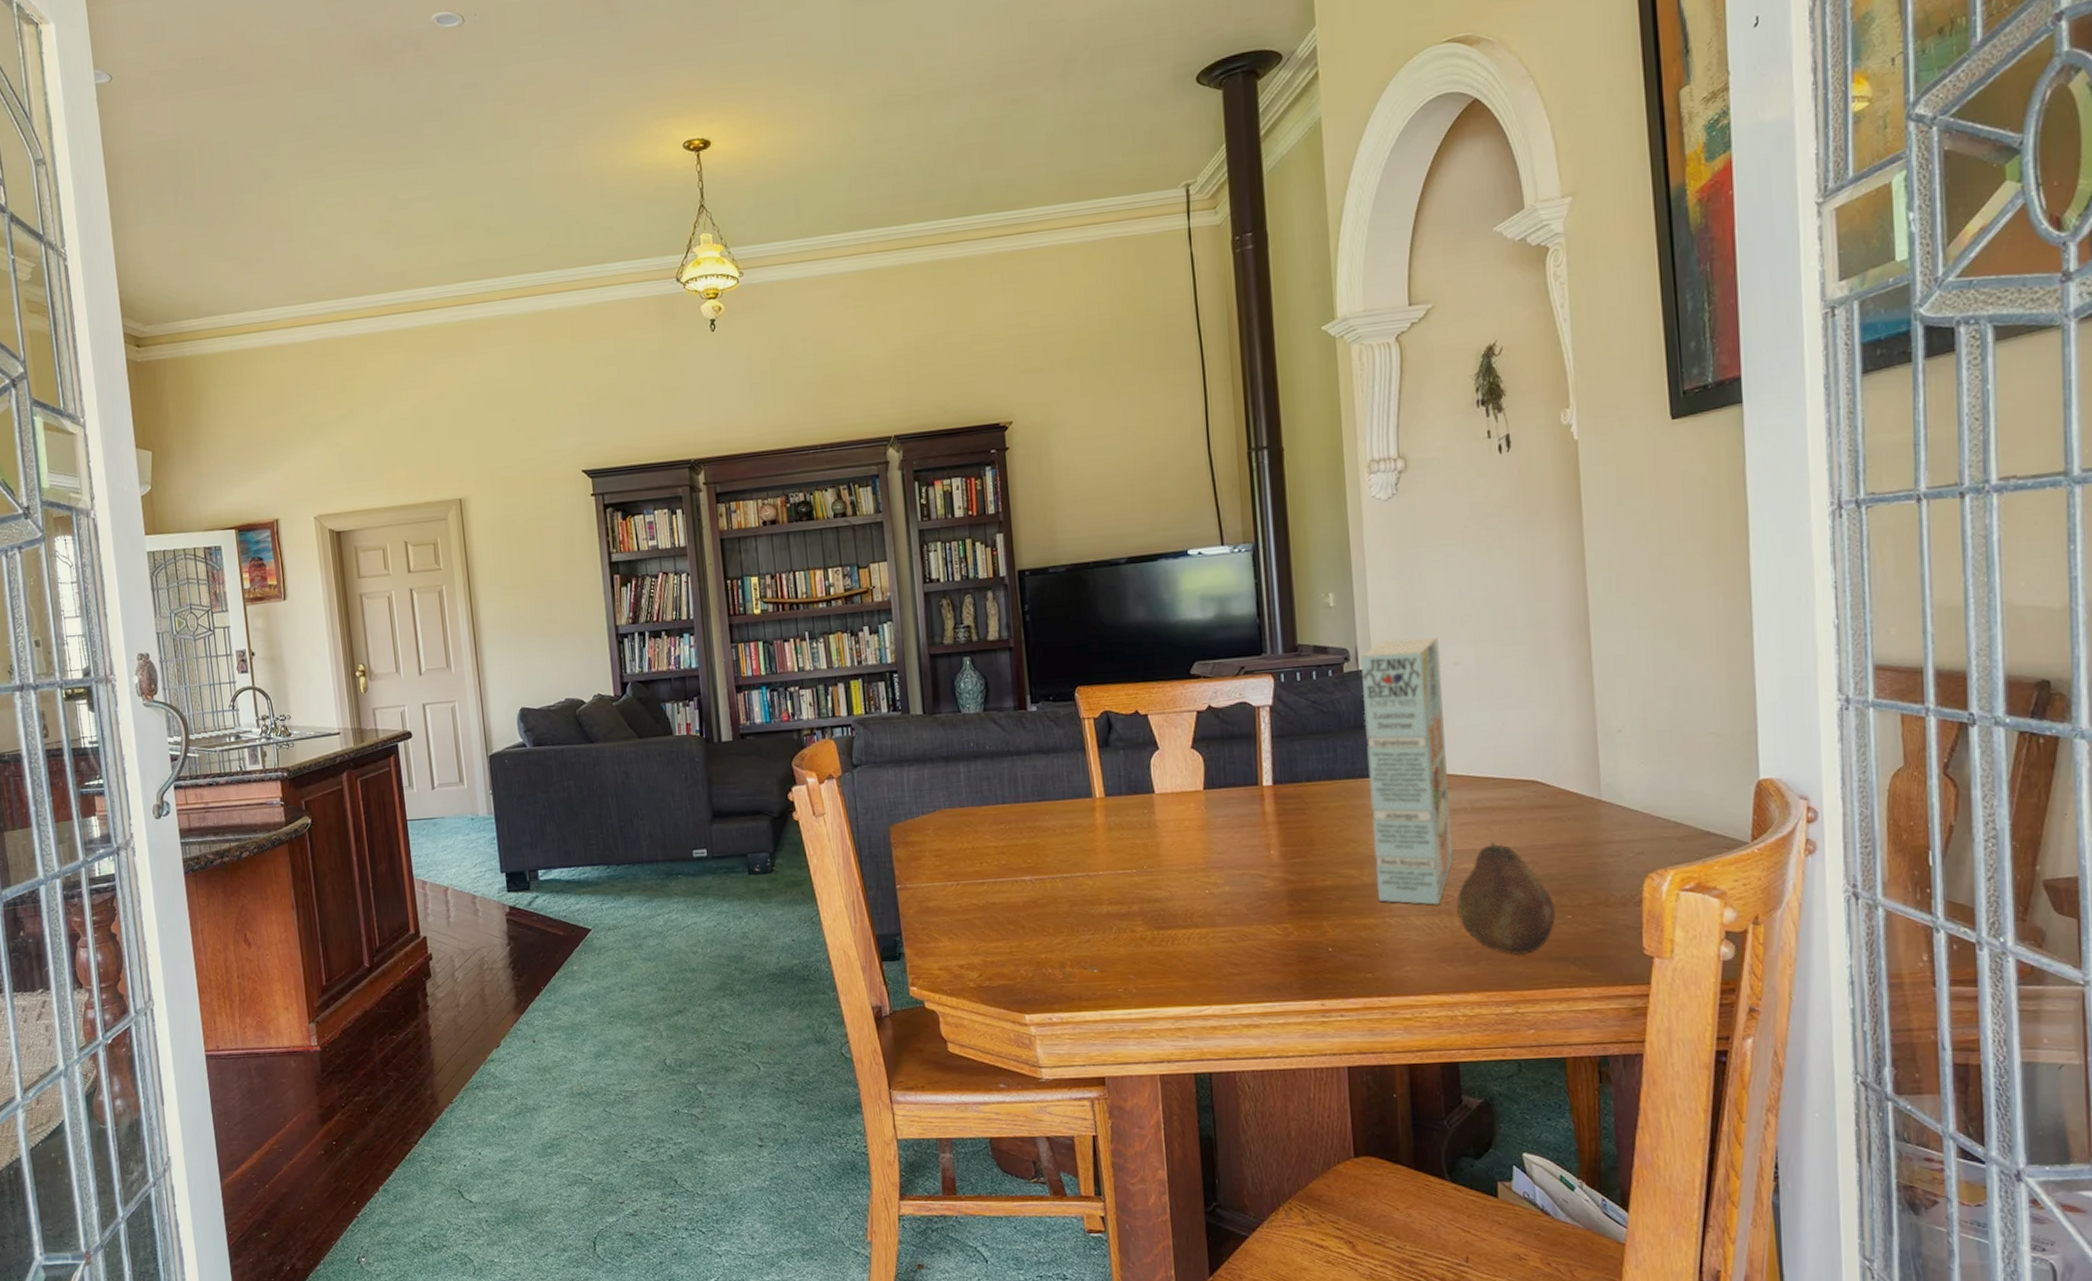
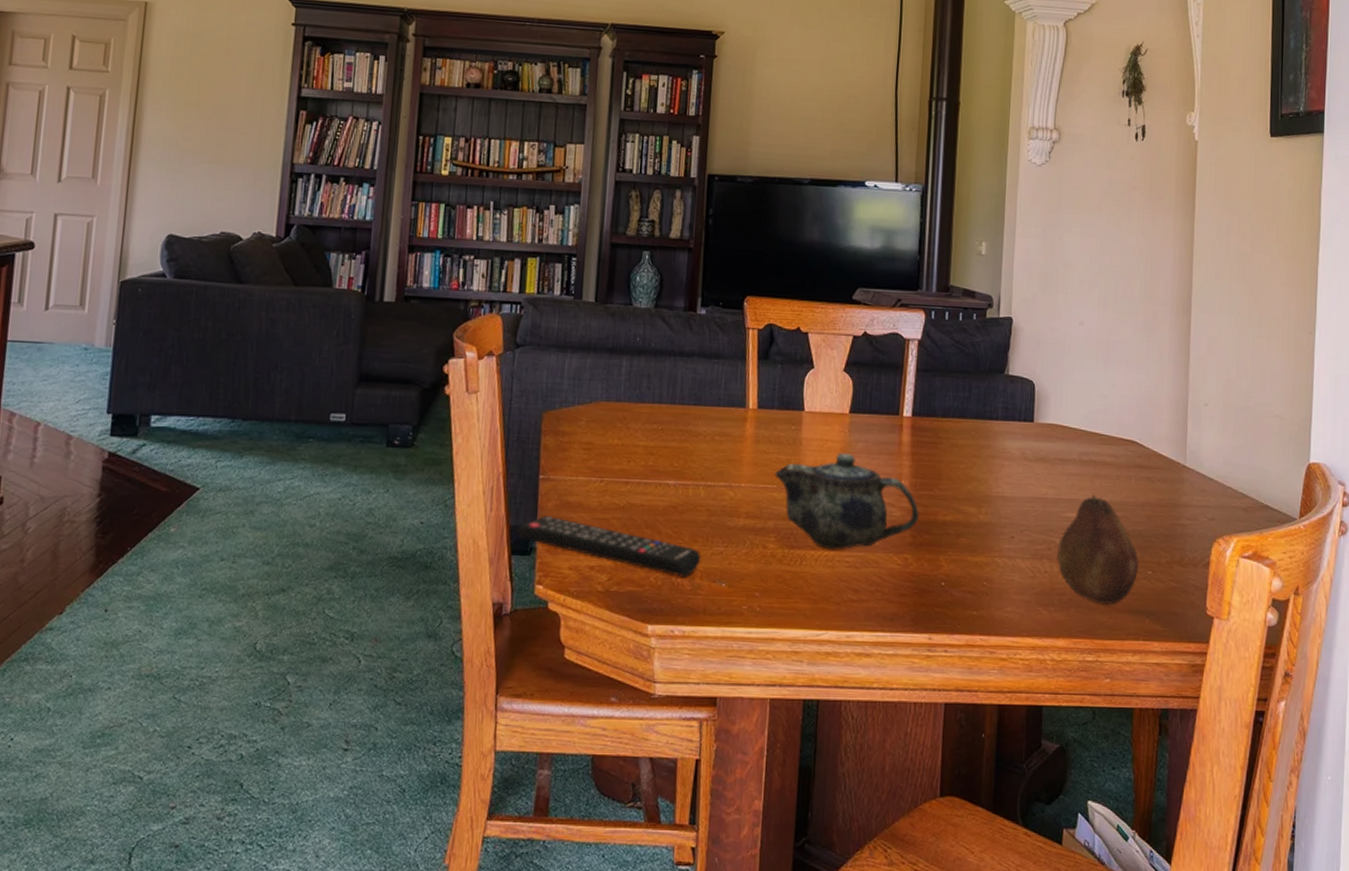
remote control: none [882,921,1069,967] -> present [516,515,702,577]
teapot: none [1132,829,1295,927] -> present [774,452,920,550]
cereal box: present [1361,637,1454,905] -> none [990,293,1069,550]

